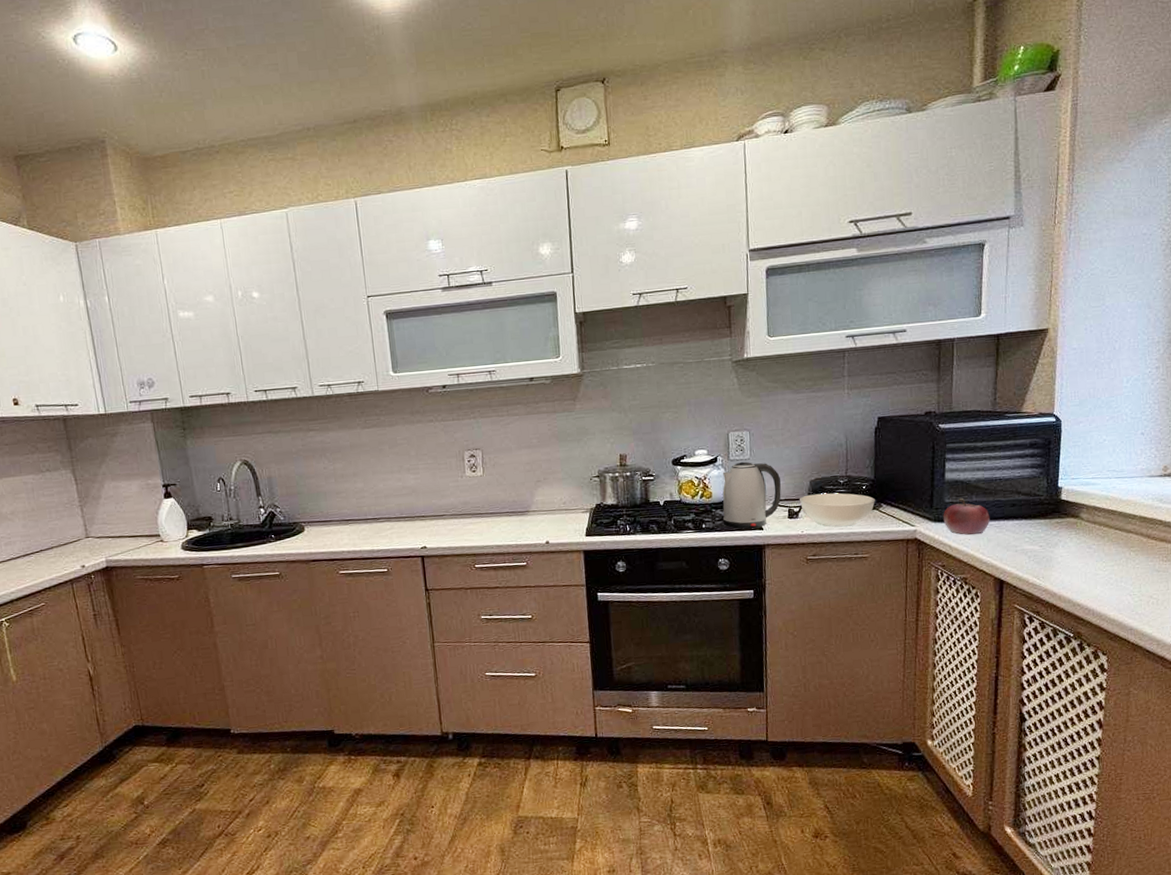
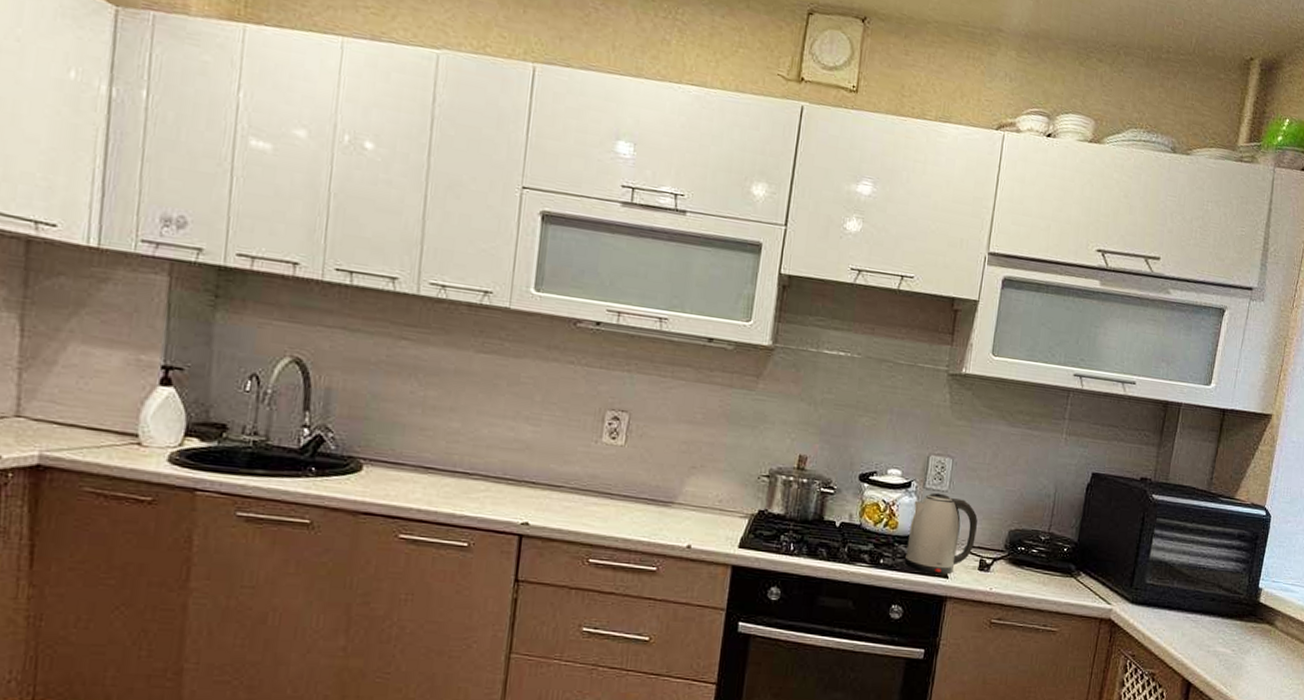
bowl: present [799,493,875,527] -> none [993,546,1075,592]
fruit: present [943,497,990,535] -> none [1141,581,1189,626]

